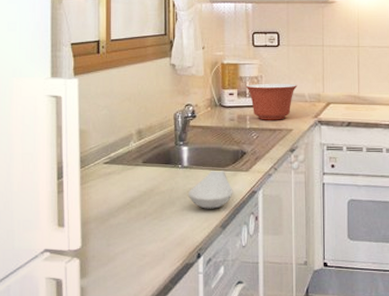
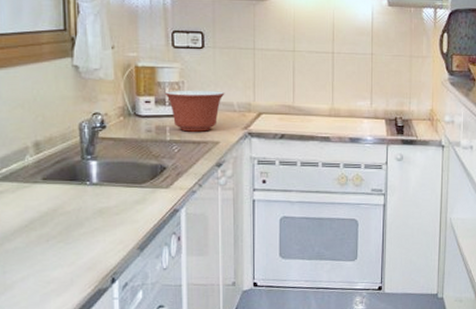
spoon rest: present [187,171,233,209] -> none [98,187,152,230]

